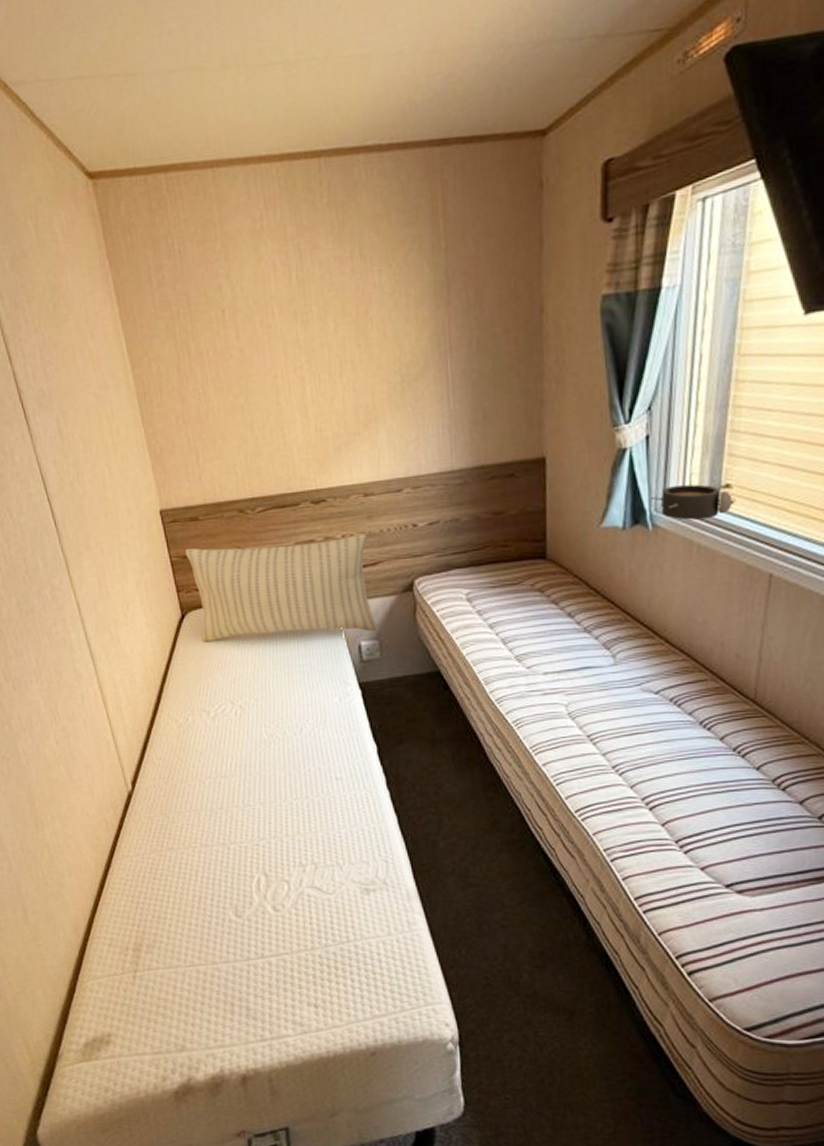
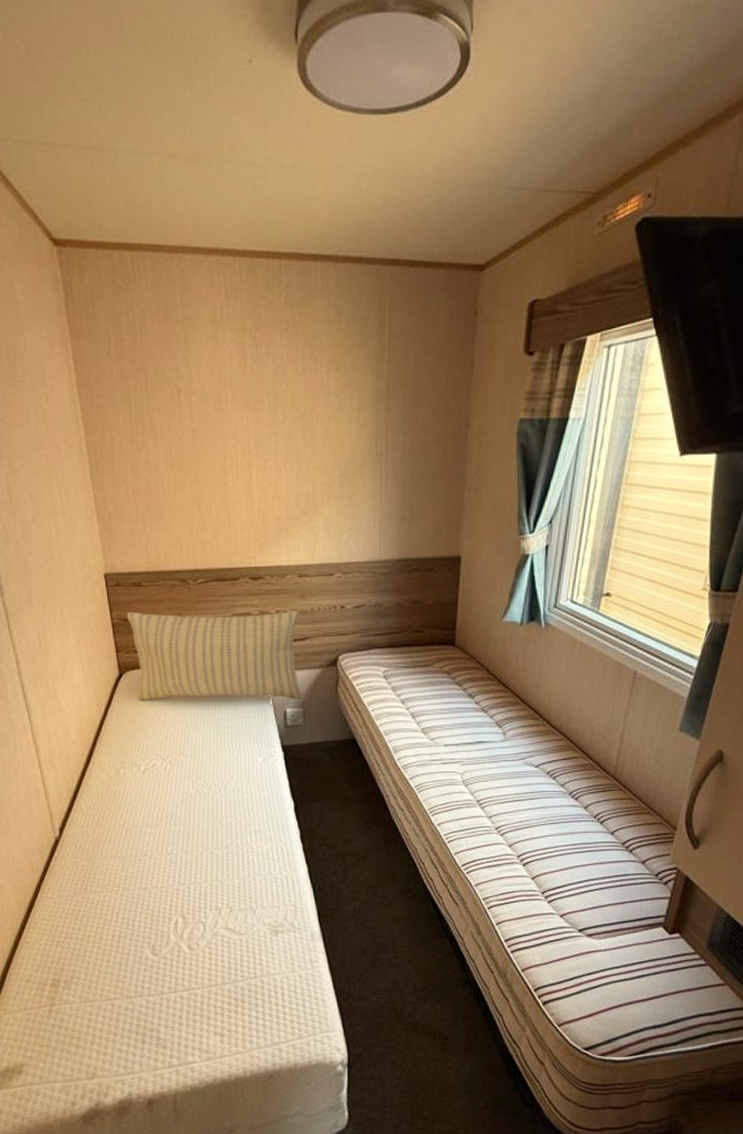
alarm clock: present [651,484,736,520] -> none [546,591,614,621]

